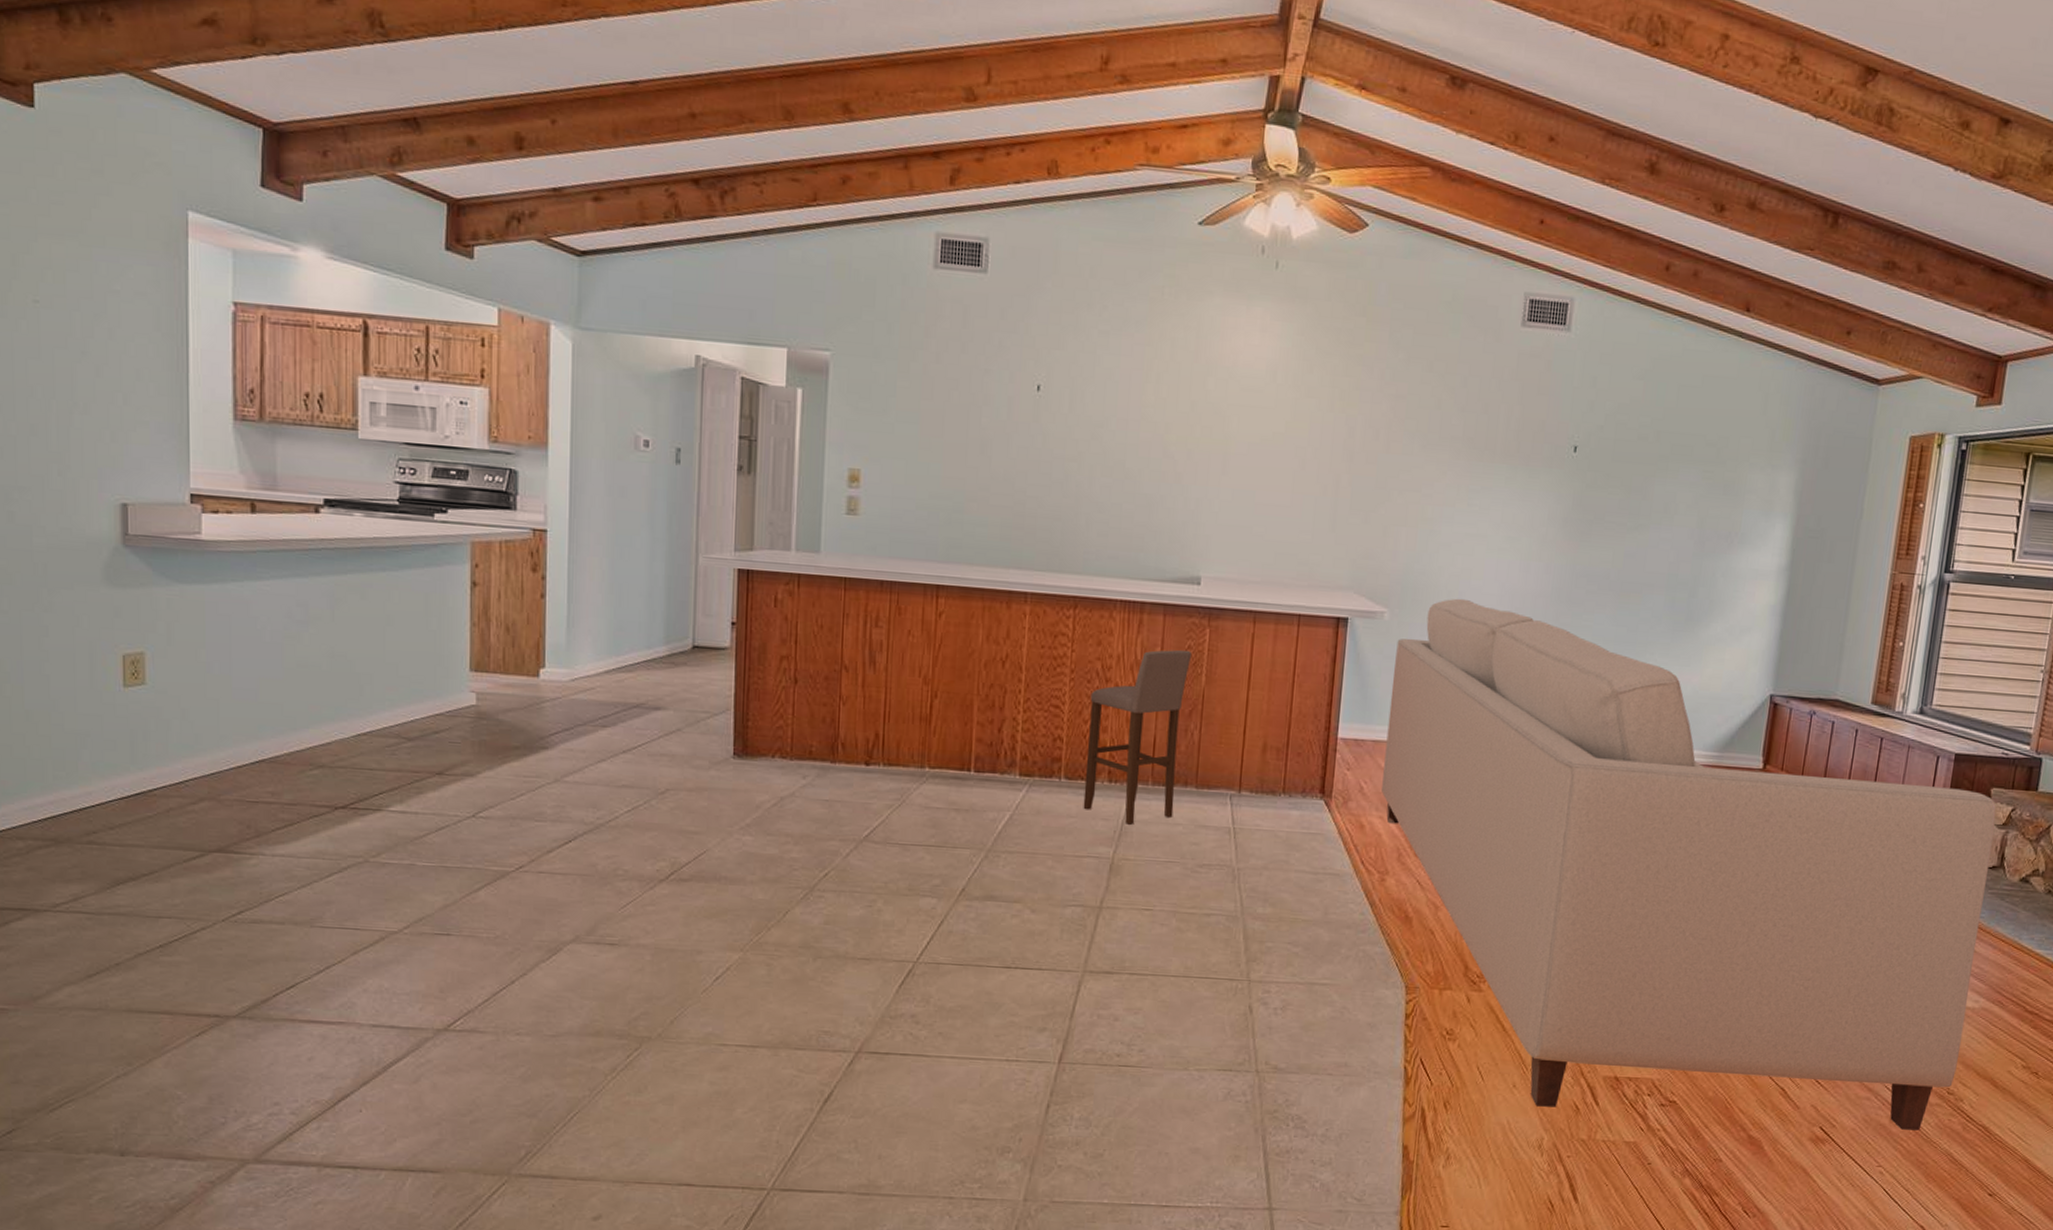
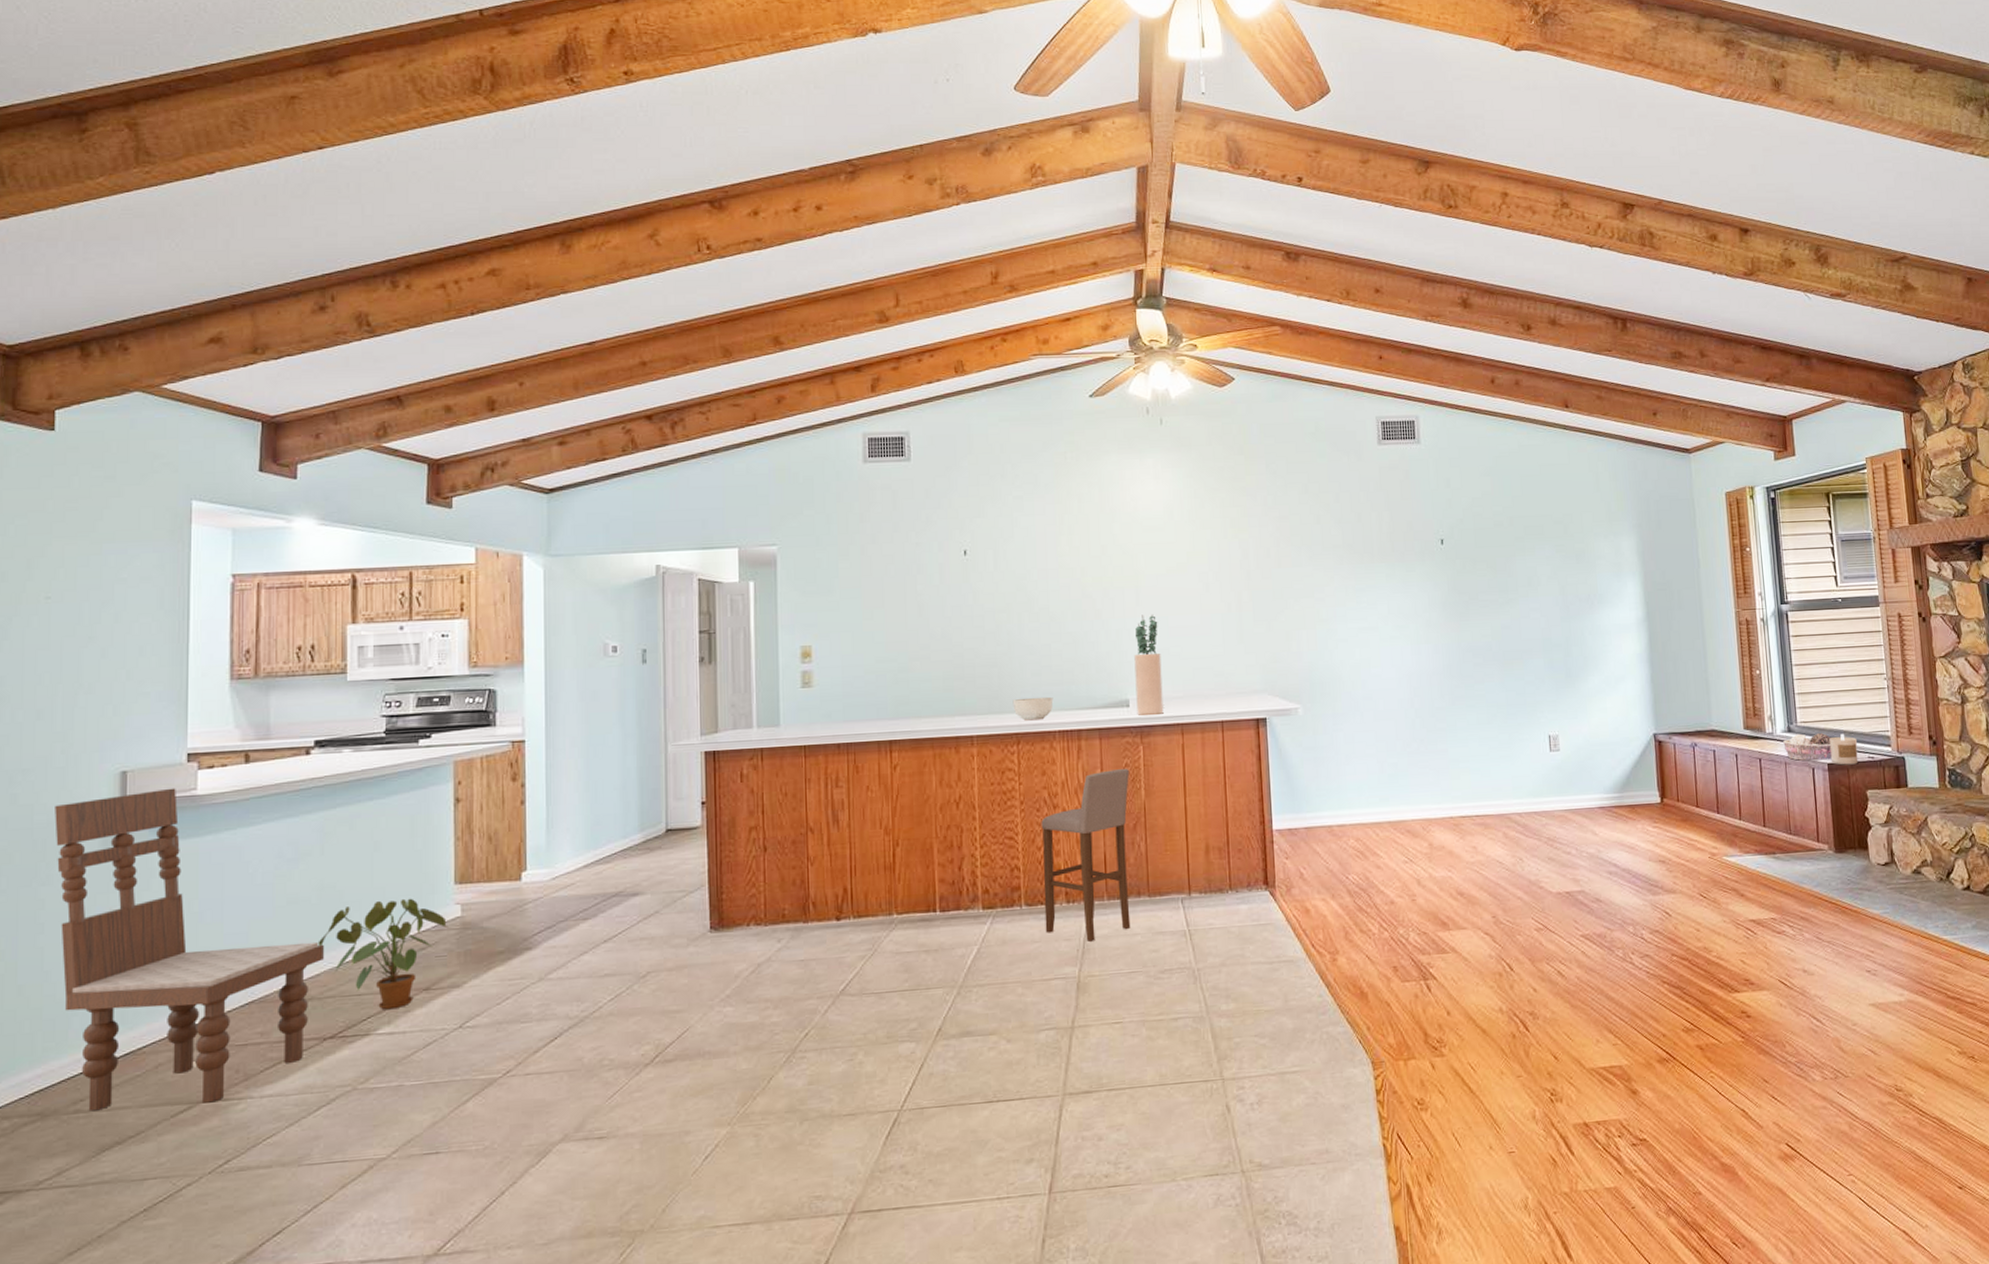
dining chair: none [54,528,335,854] -> present [55,788,324,1112]
house plant: none [328,676,463,789] -> present [317,898,448,1010]
bowl: none [1073,559,1119,586] -> present [1012,696,1054,721]
vase: none [1208,485,1244,599] -> present [1134,614,1164,717]
sofa: present [1381,598,1996,1131] -> none [1313,686,1899,1165]
decorative basket: none [1911,717,1965,750] -> present [1783,733,1832,761]
candle: none [1959,723,1994,759] -> present [1829,733,1859,765]

